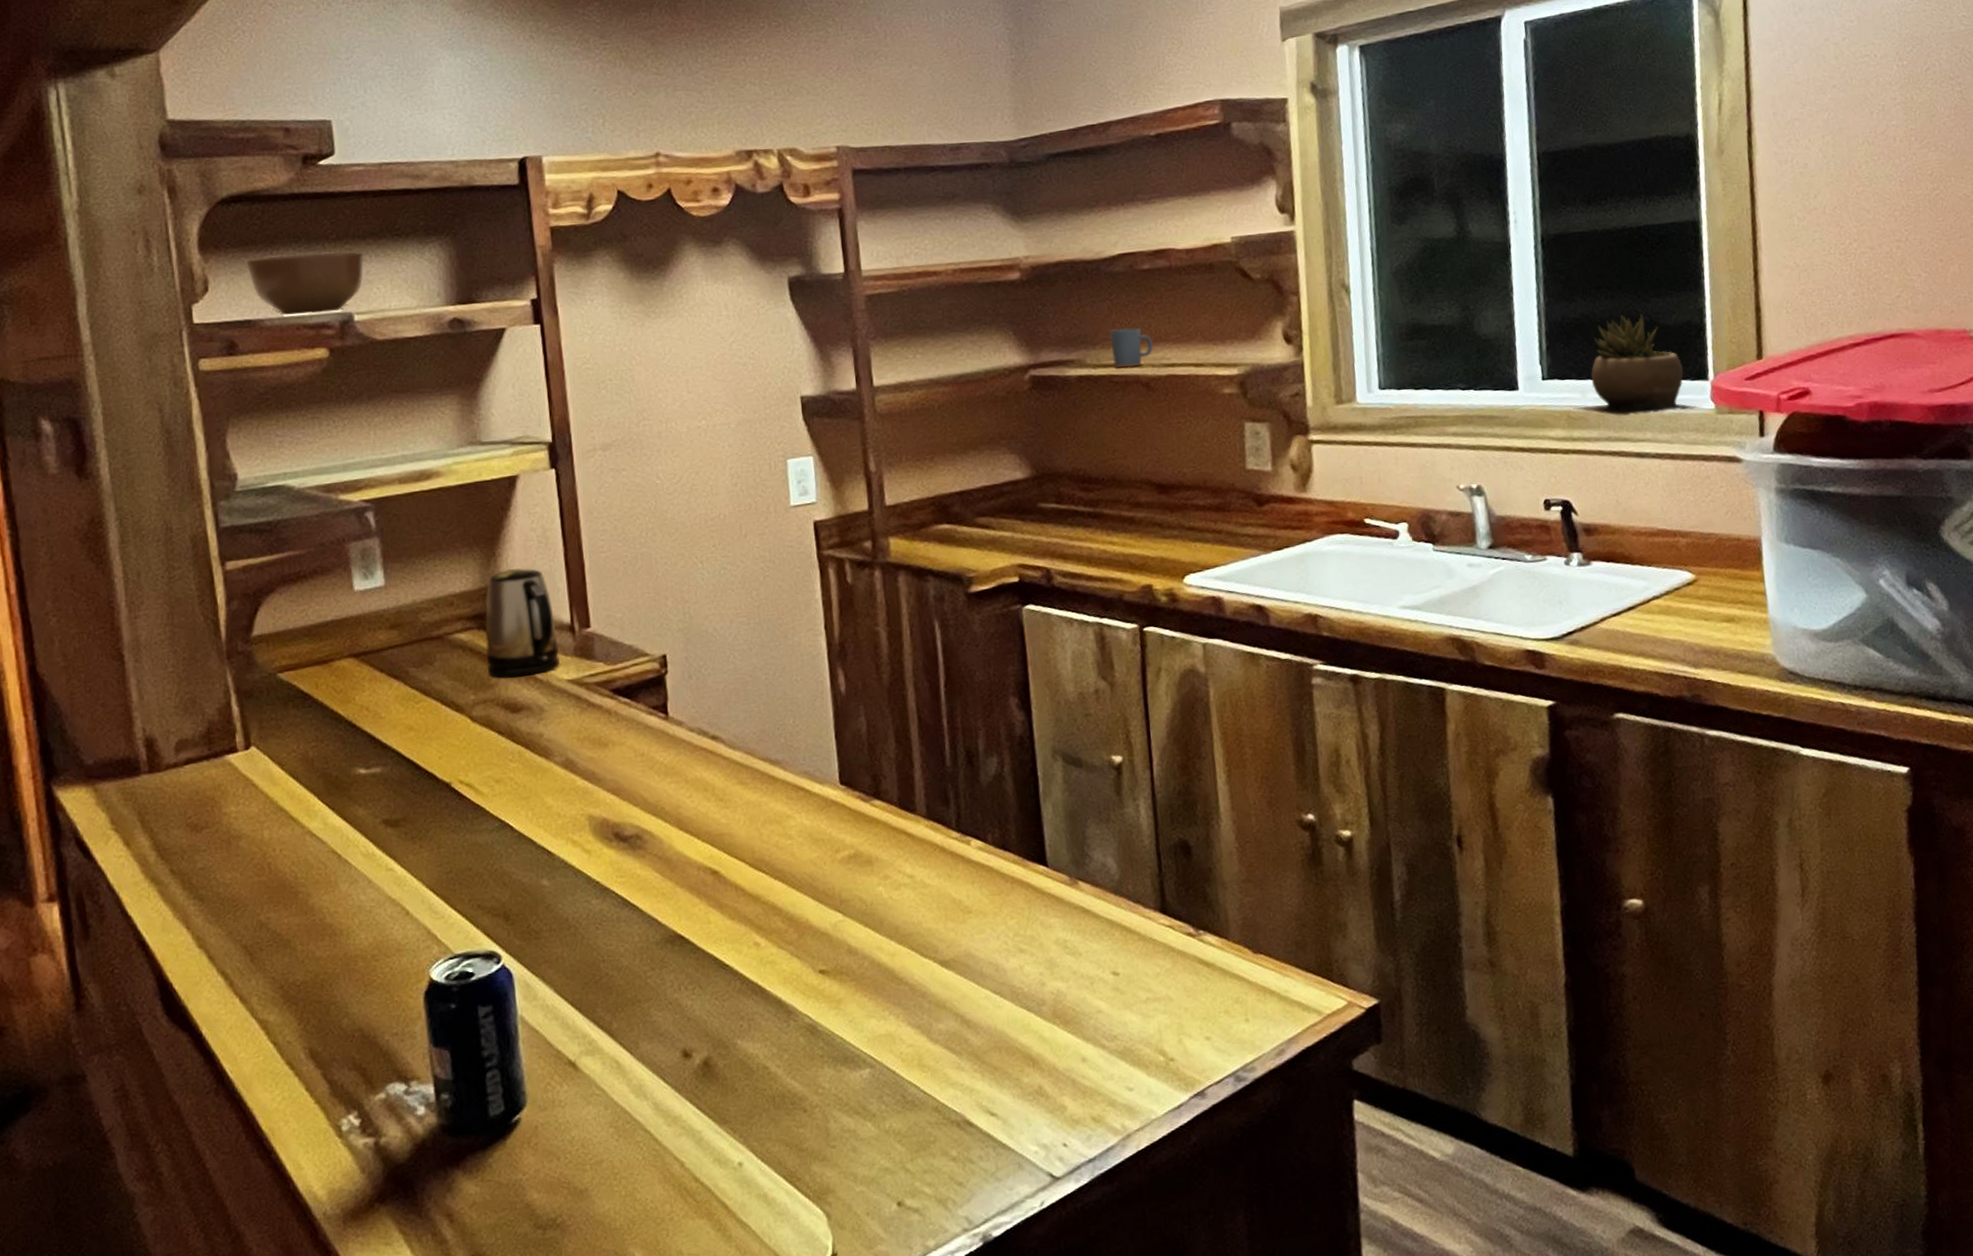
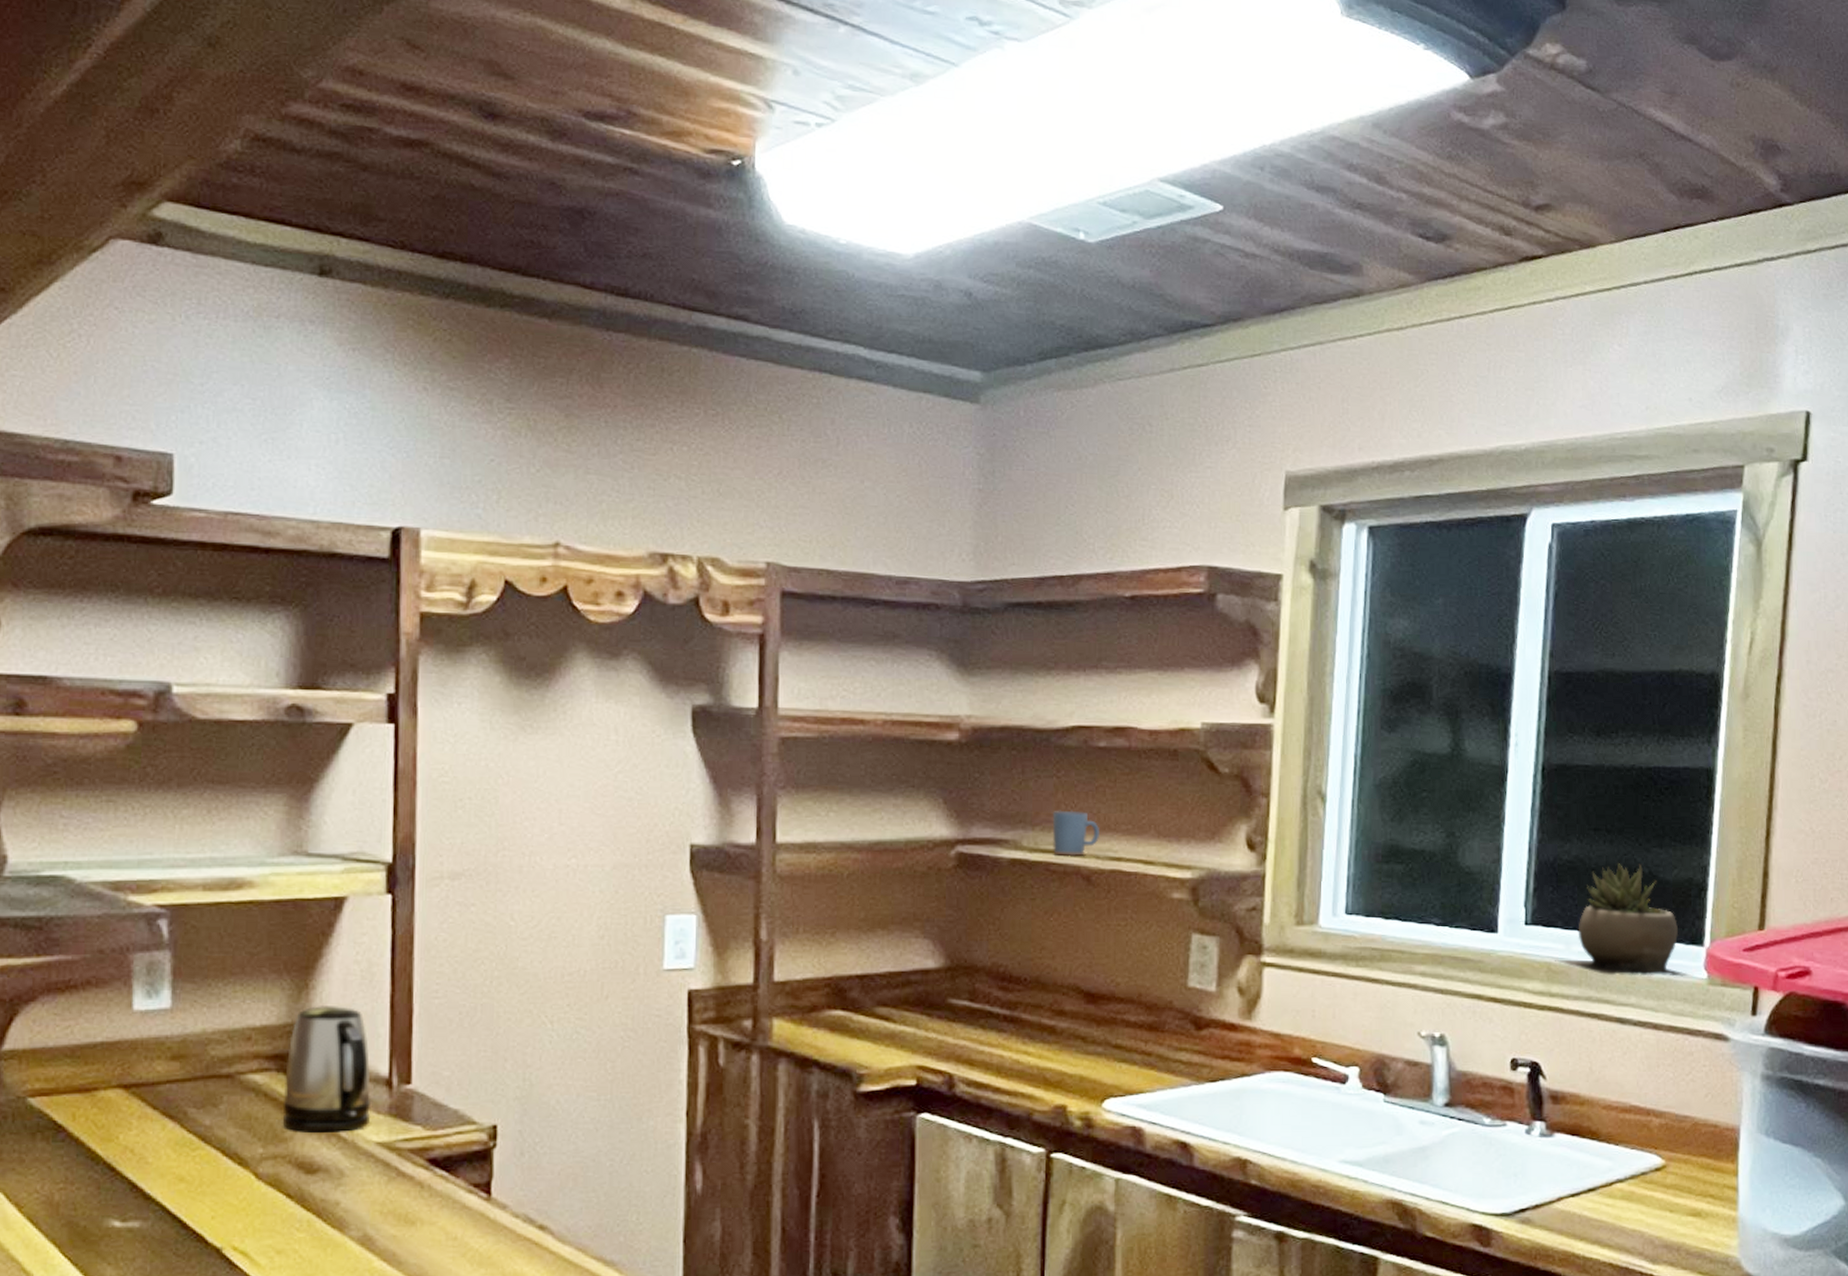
bowl: present [246,252,364,315] -> none [49,605,194,679]

